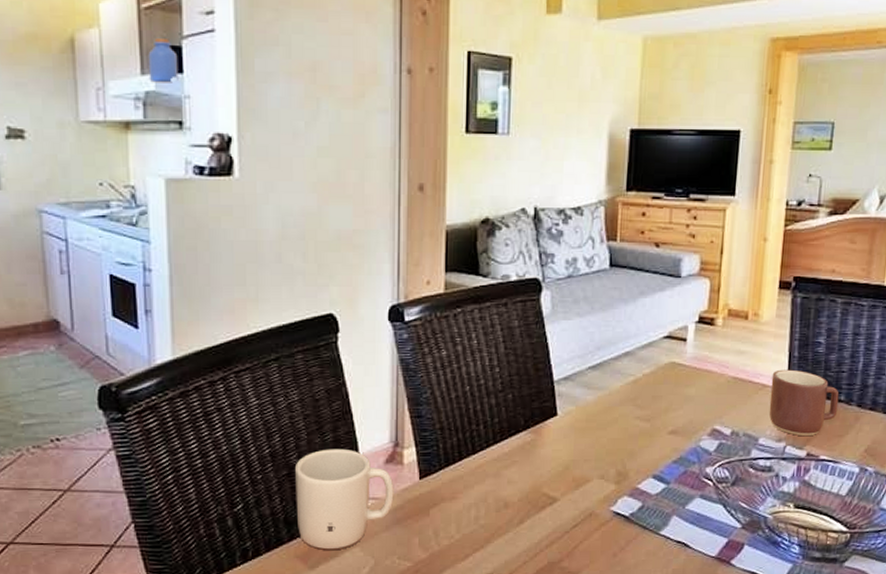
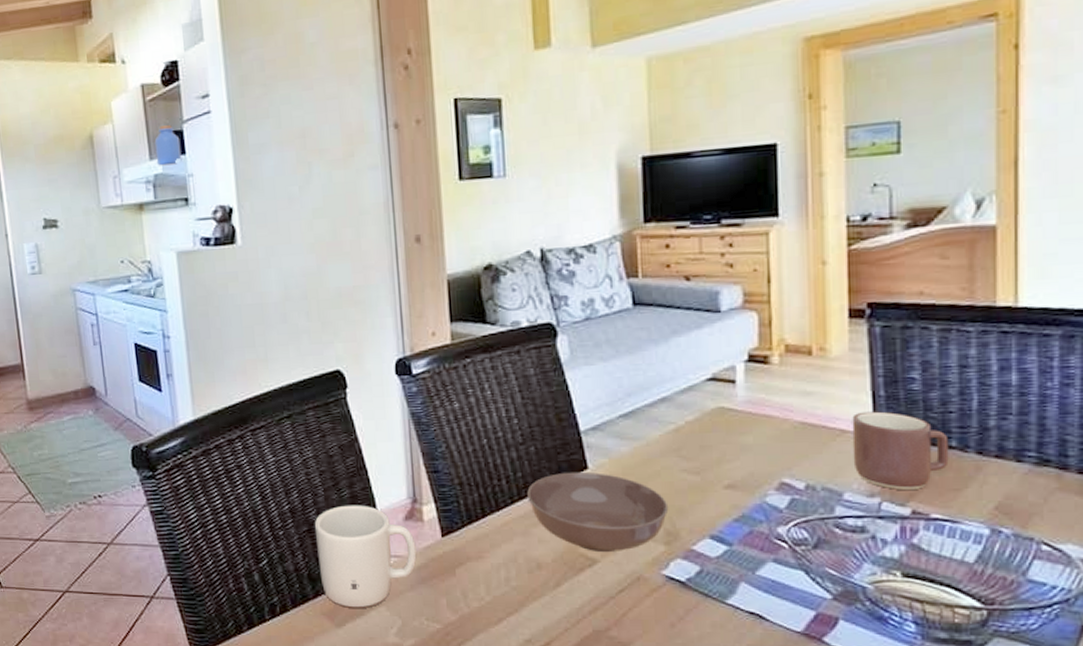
bowl: none [502,418,622,492] -> present [527,471,669,553]

